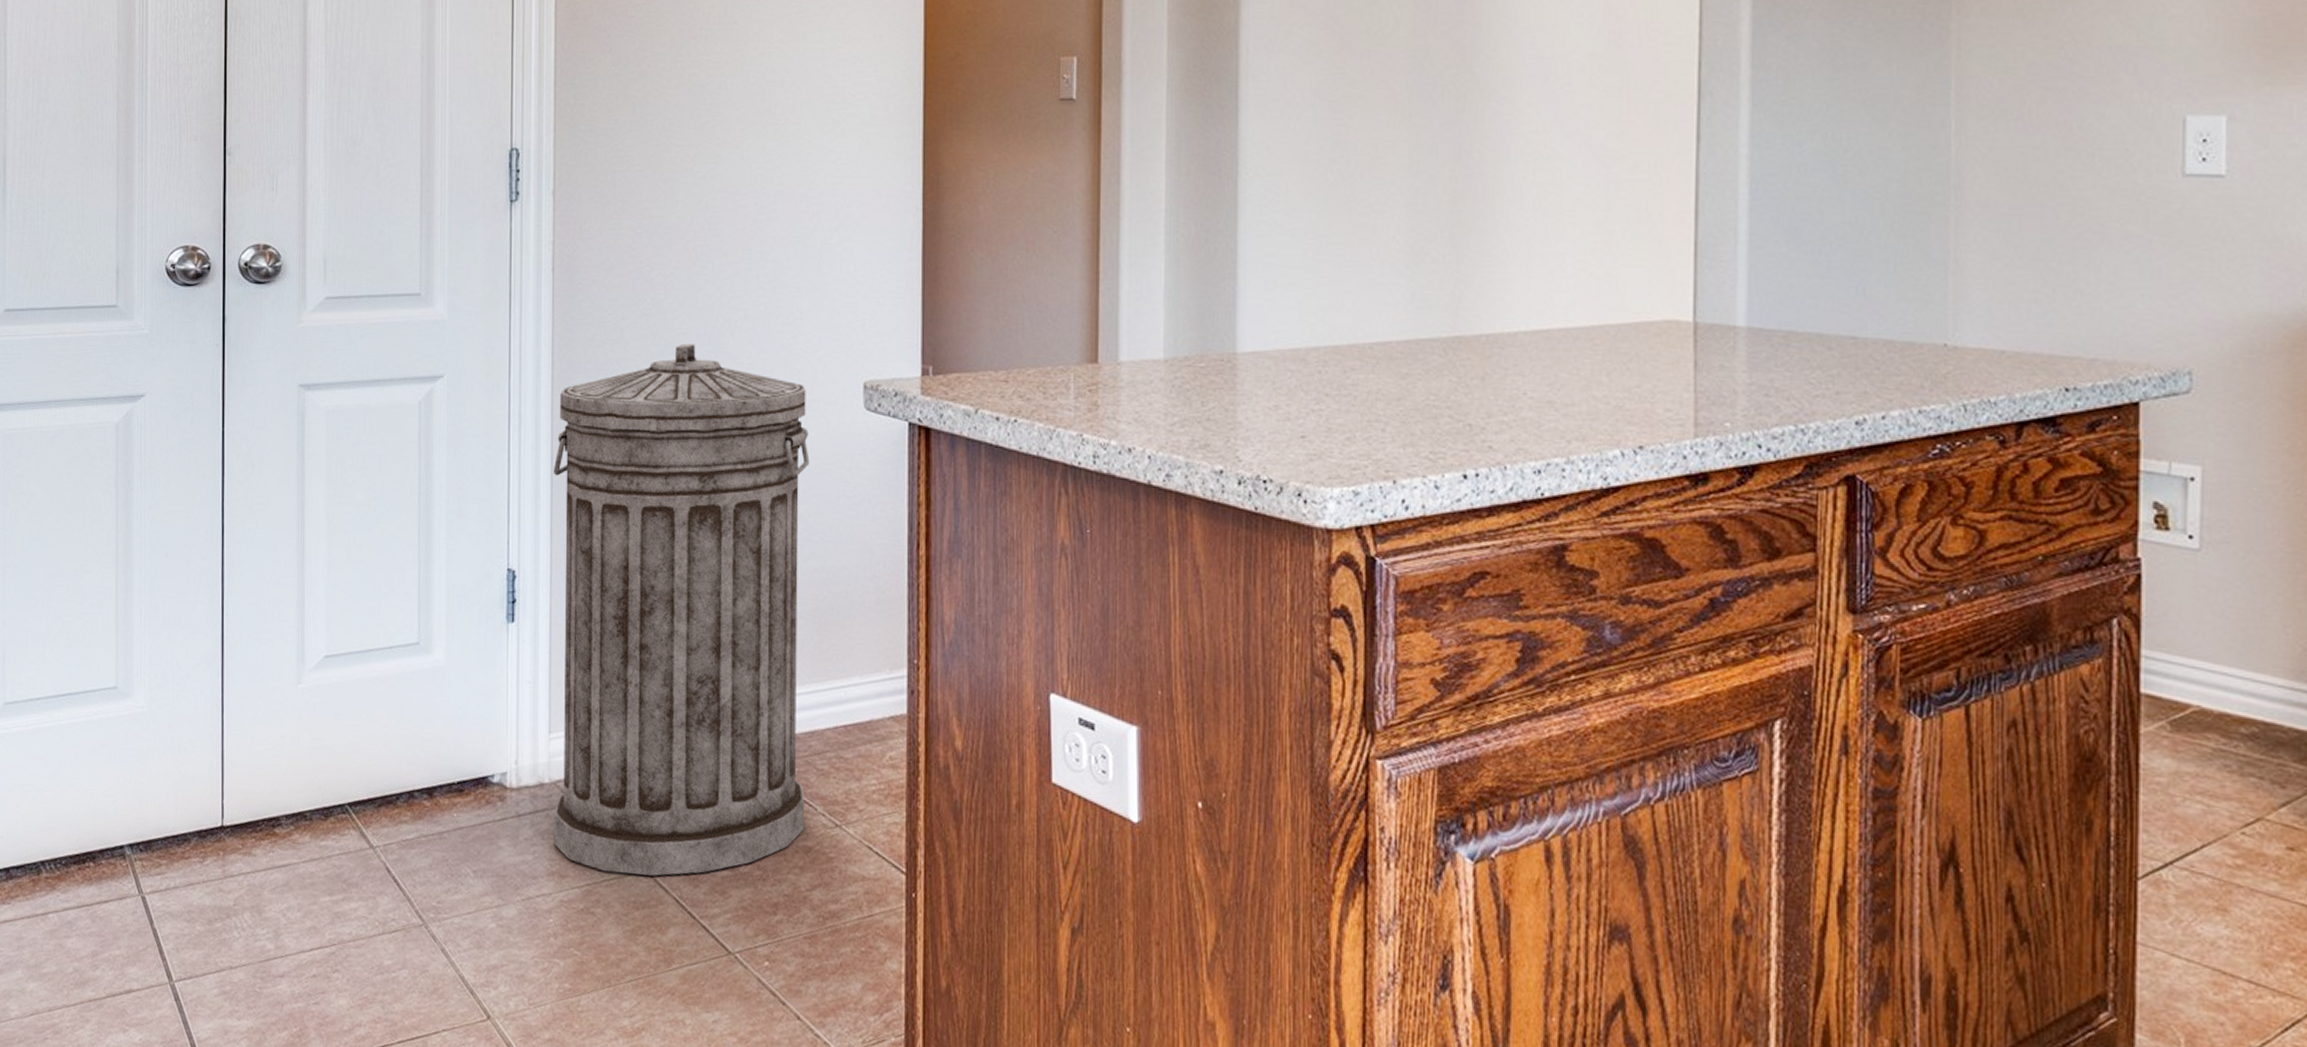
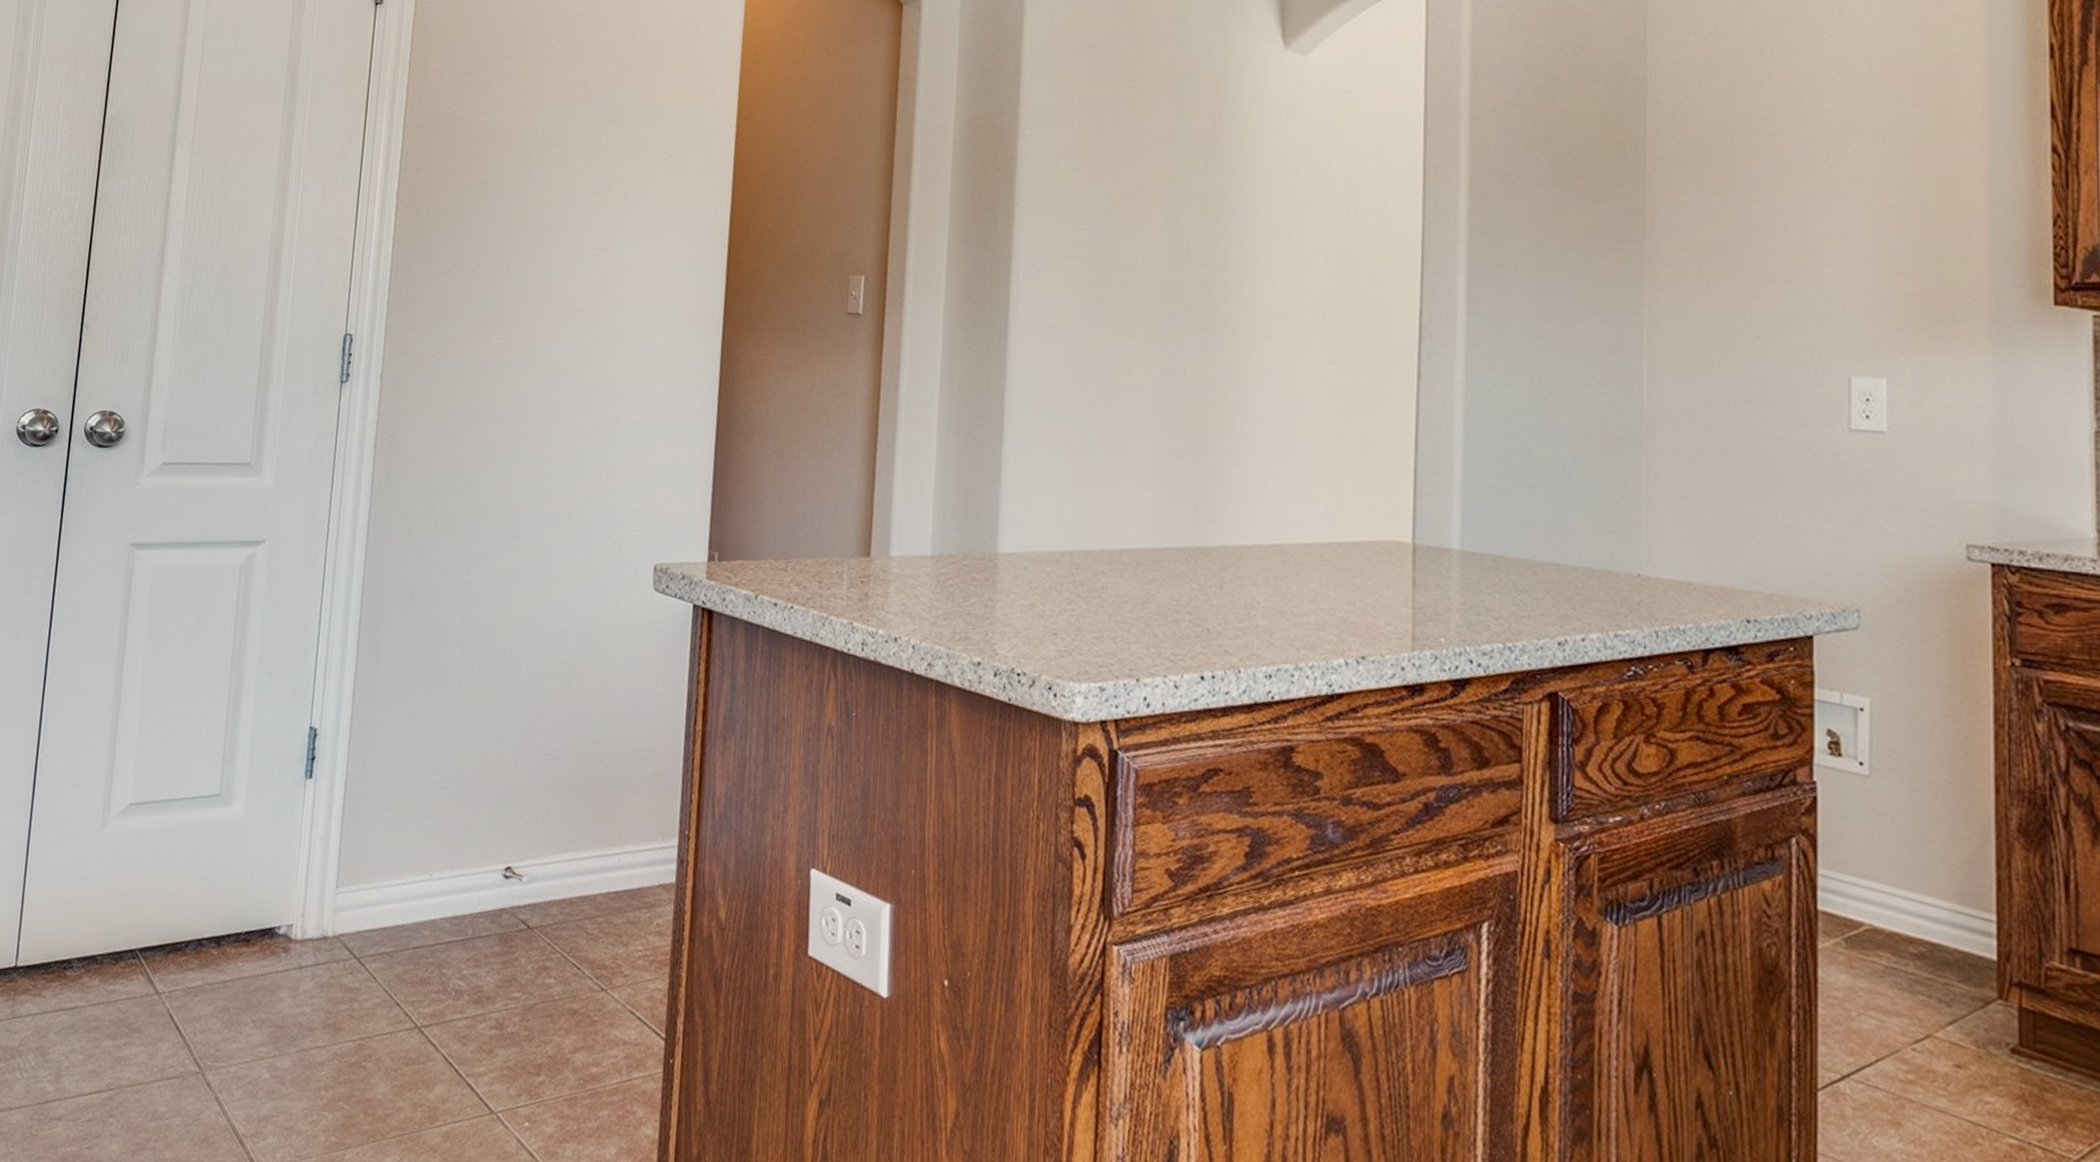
trash can: present [553,343,810,876] -> none [332,521,601,1033]

